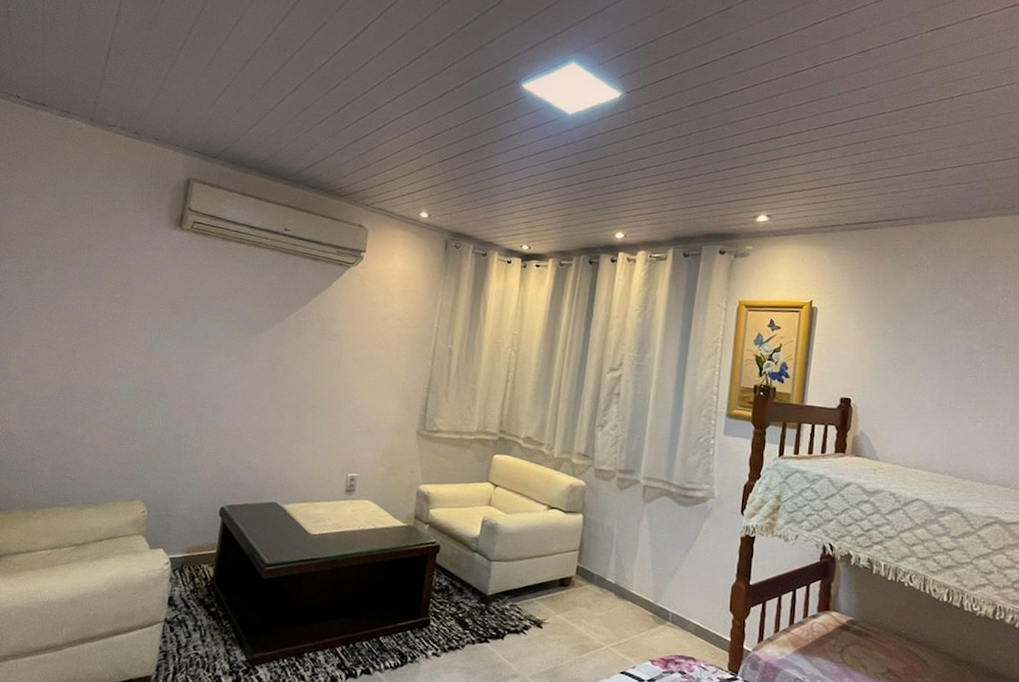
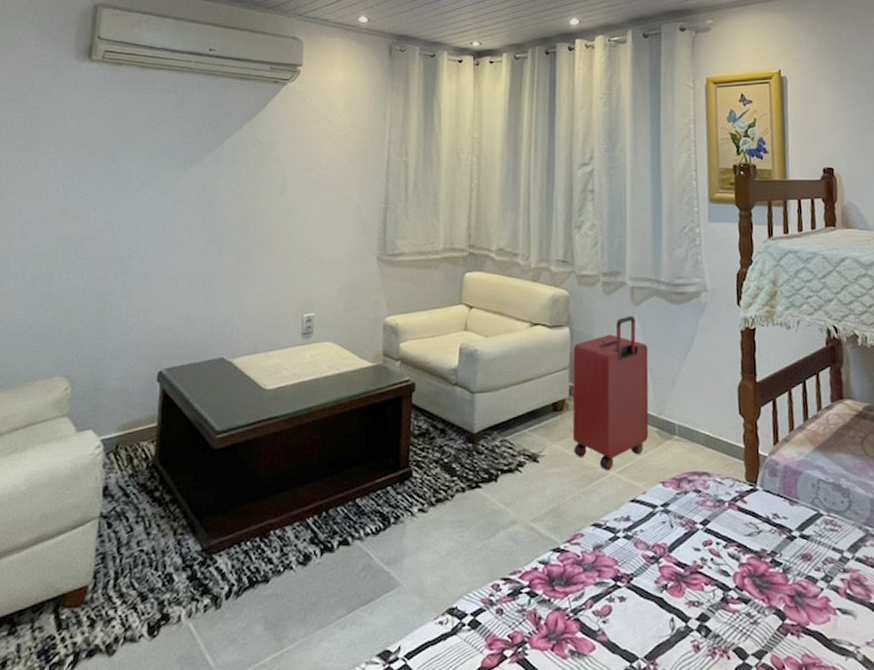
suitcase: none [574,511,653,643] -> present [572,315,649,470]

